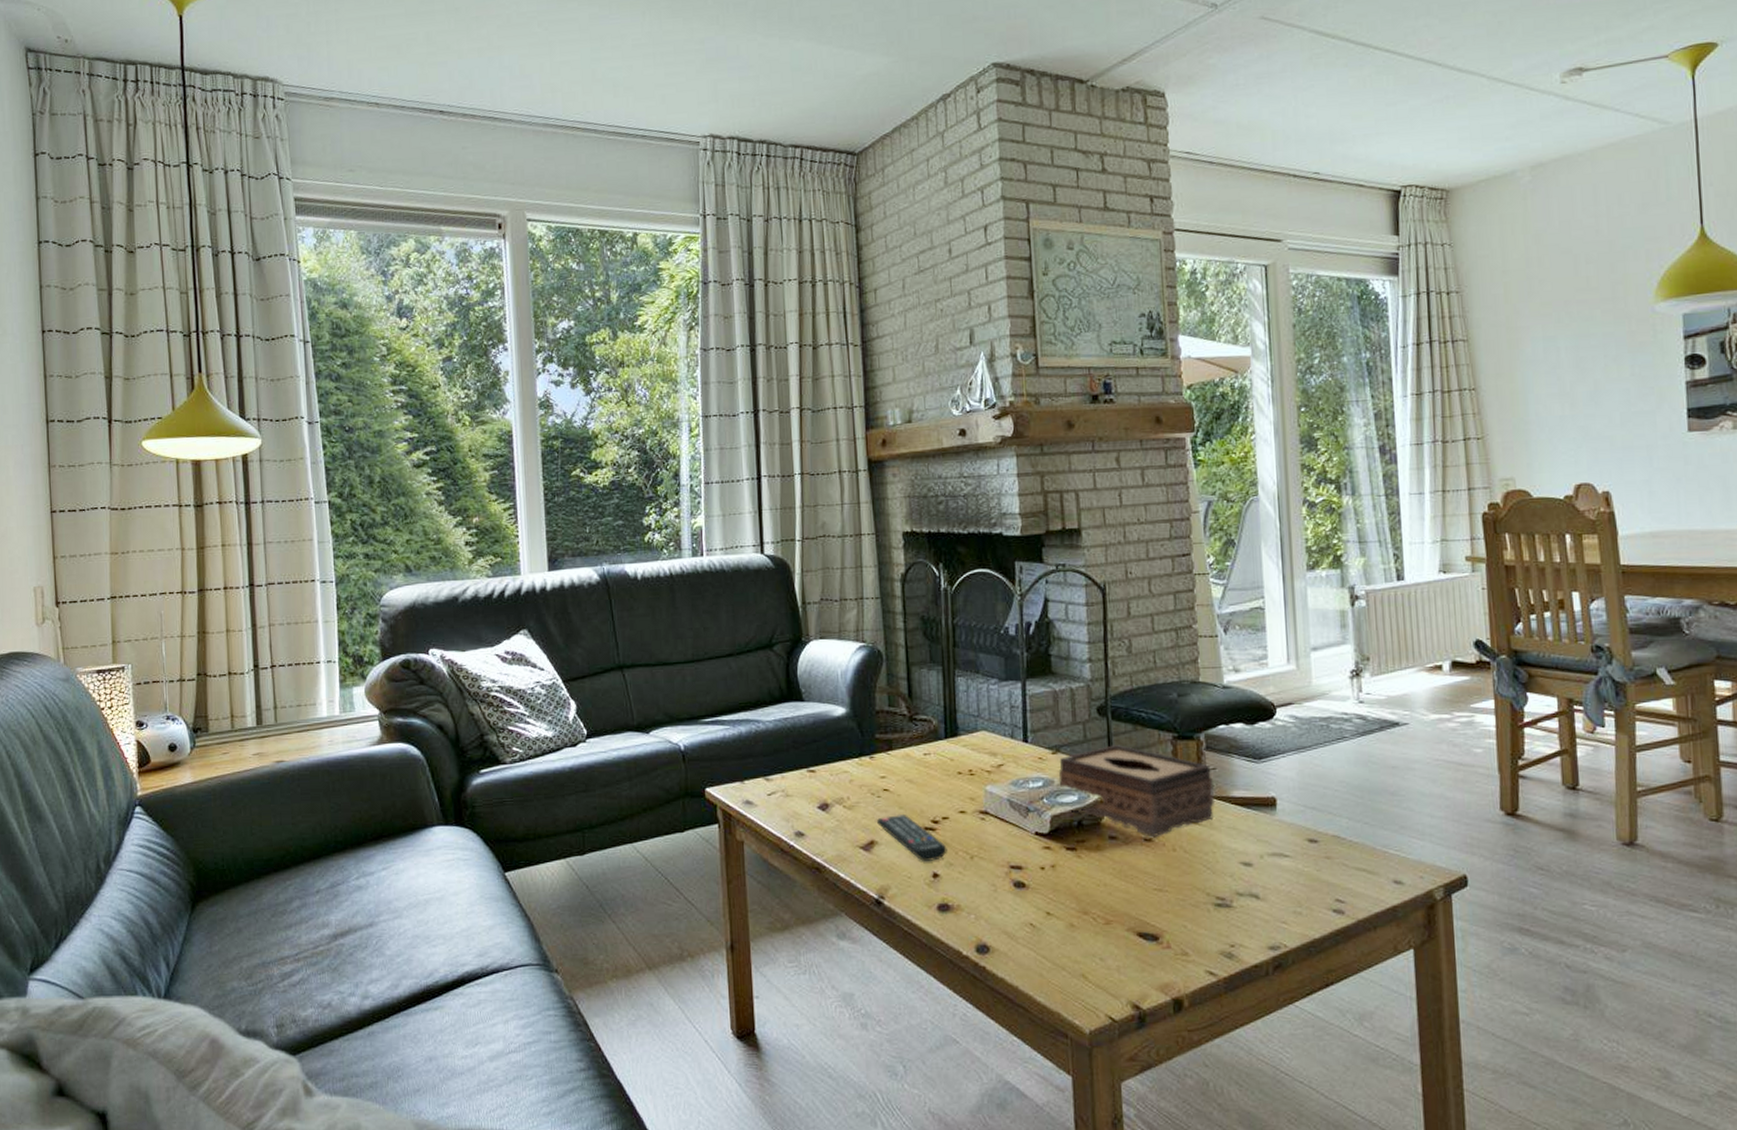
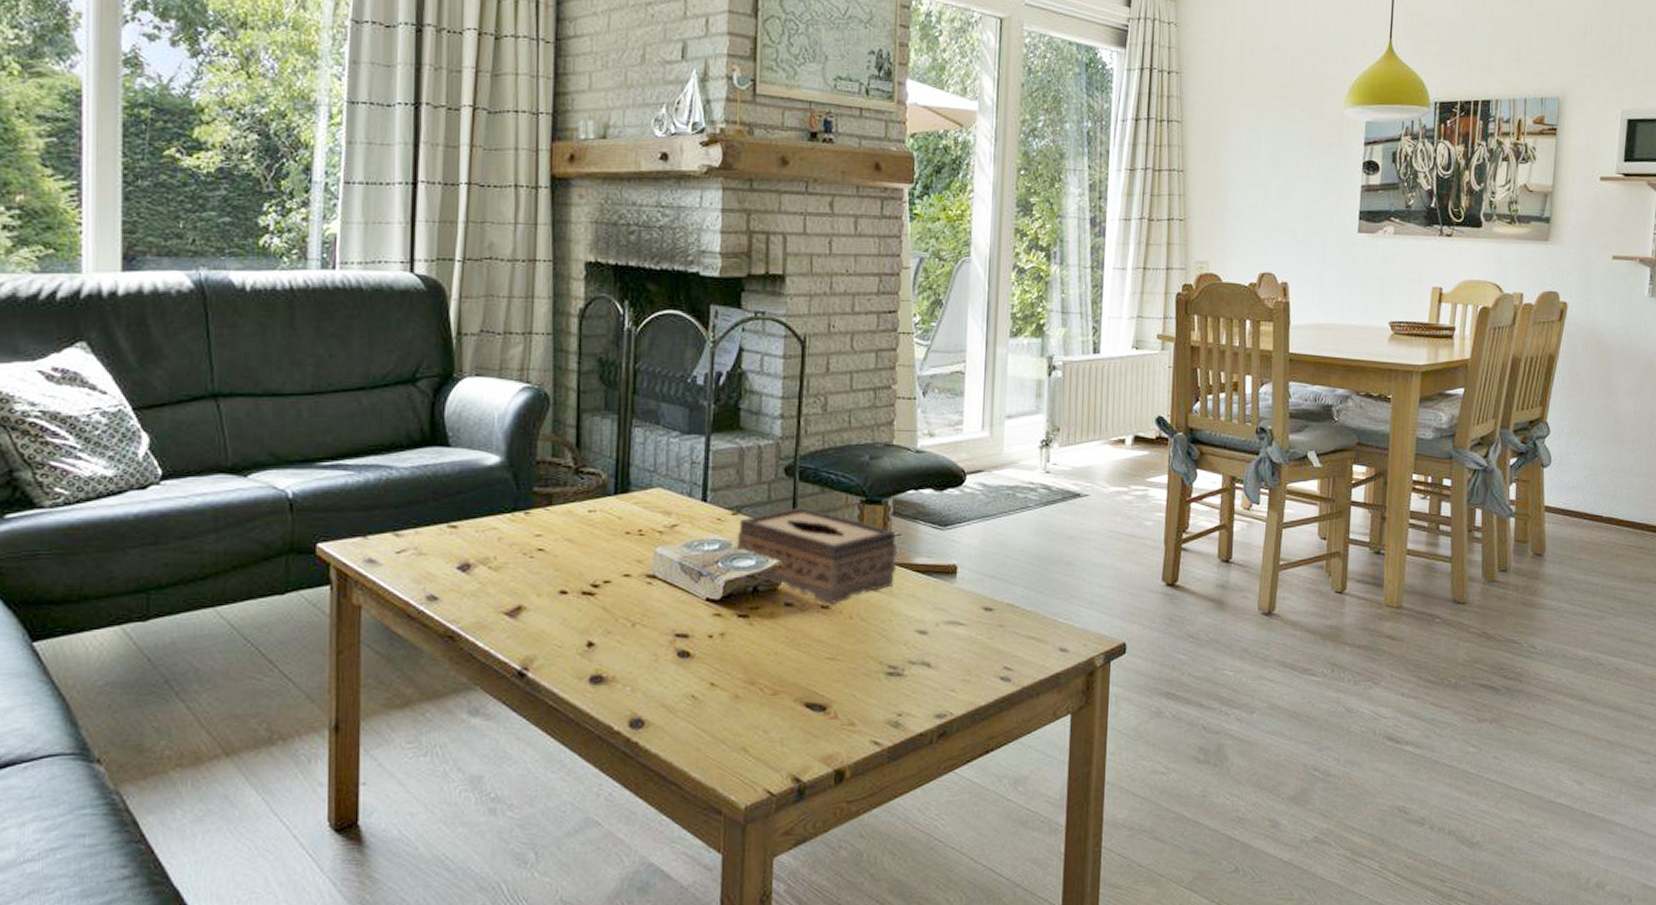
remote control: present [876,815,947,861] -> none [526,577,606,629]

